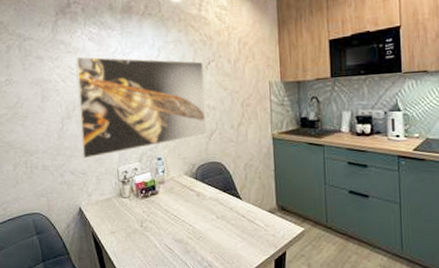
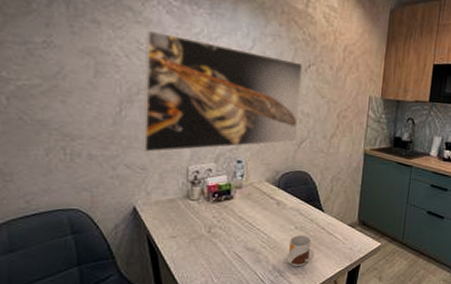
mug: none [212,224,239,257] -> present [286,235,315,267]

